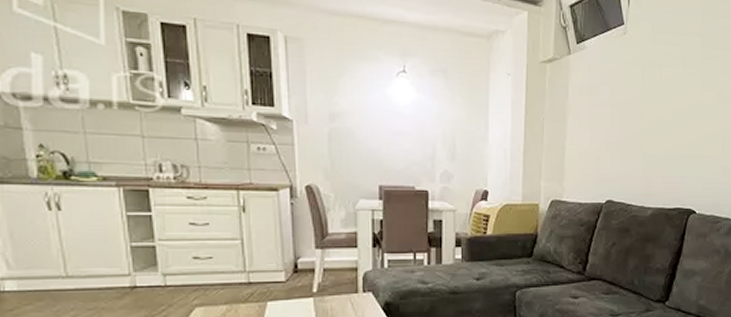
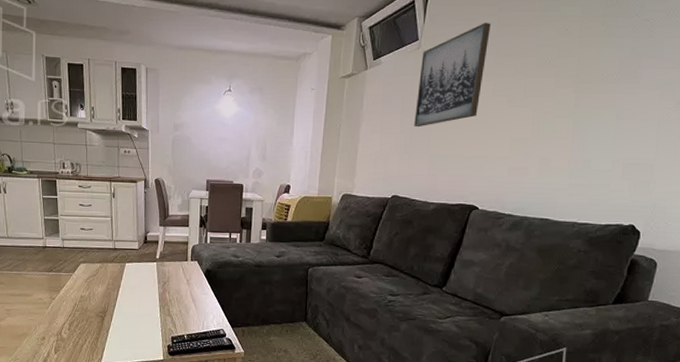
wall art: none [625,10,696,123] -> present [414,23,491,128]

